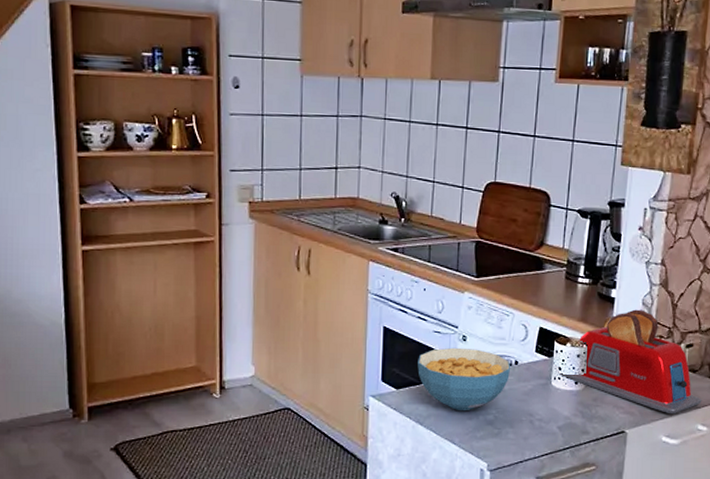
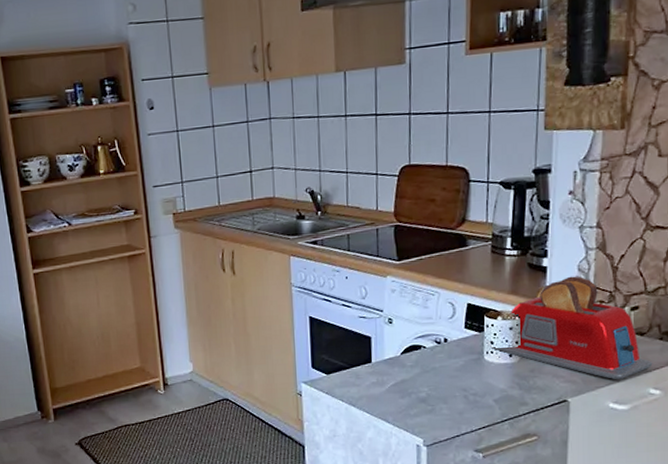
cereal bowl: present [417,347,510,410] -> none [345,330,440,390]

